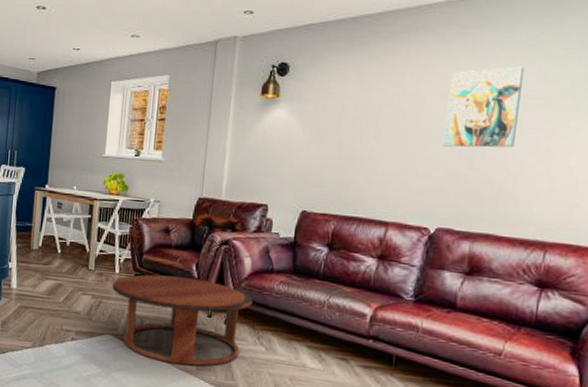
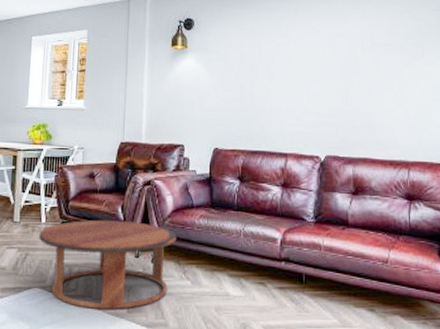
wall art: present [442,66,525,148] -> none [322,20,376,87]

